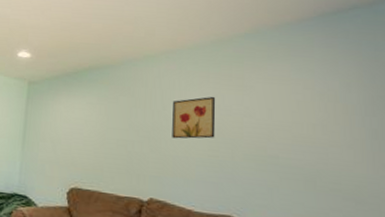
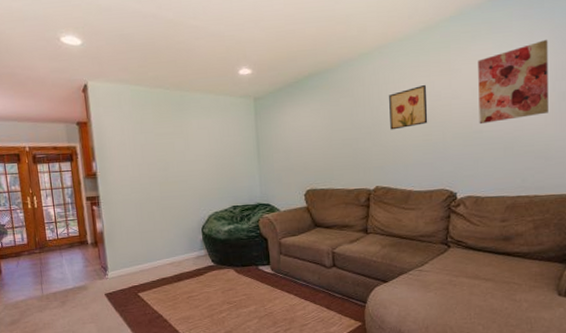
wall art: none [275,70,358,151] -> present [478,39,548,125]

